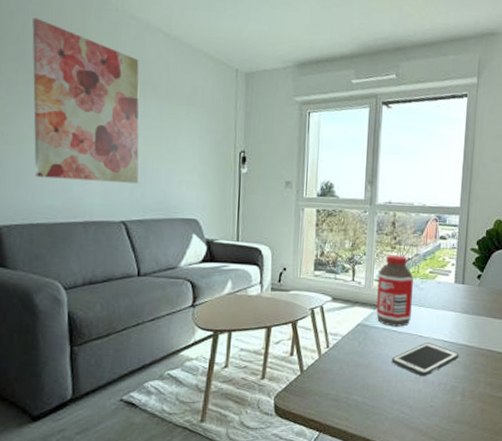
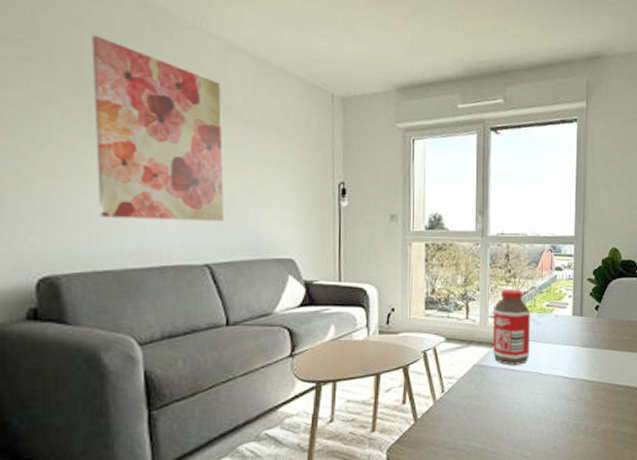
cell phone: present [392,343,459,377] -> none [511,380,580,417]

